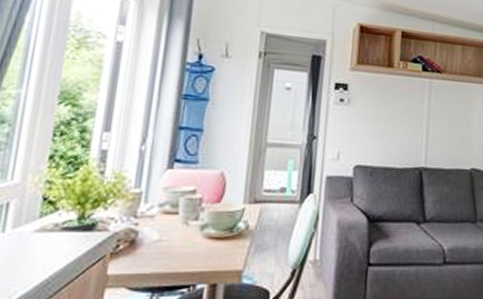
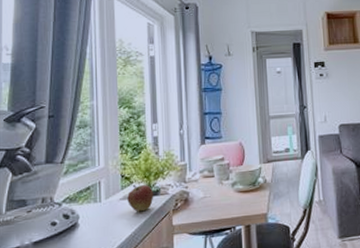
fruit: none [45,212,88,252] -> present [127,184,154,212]

